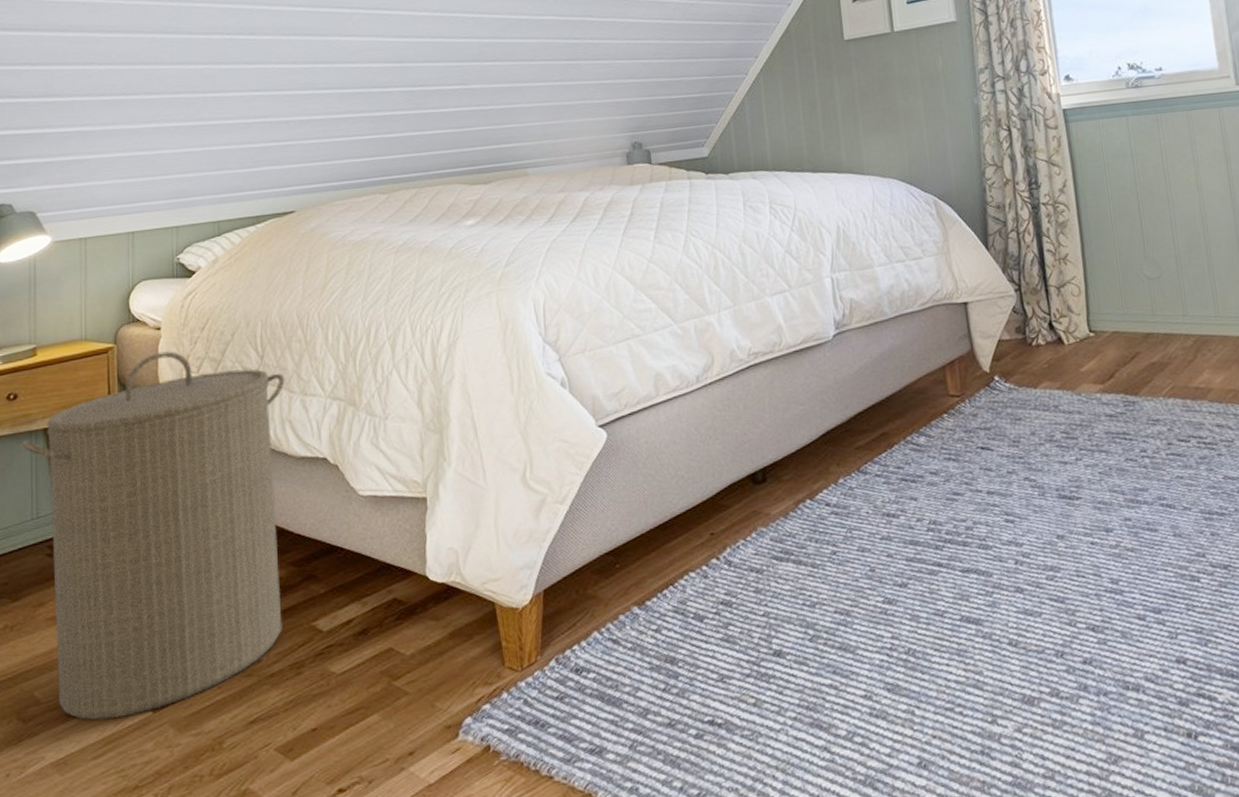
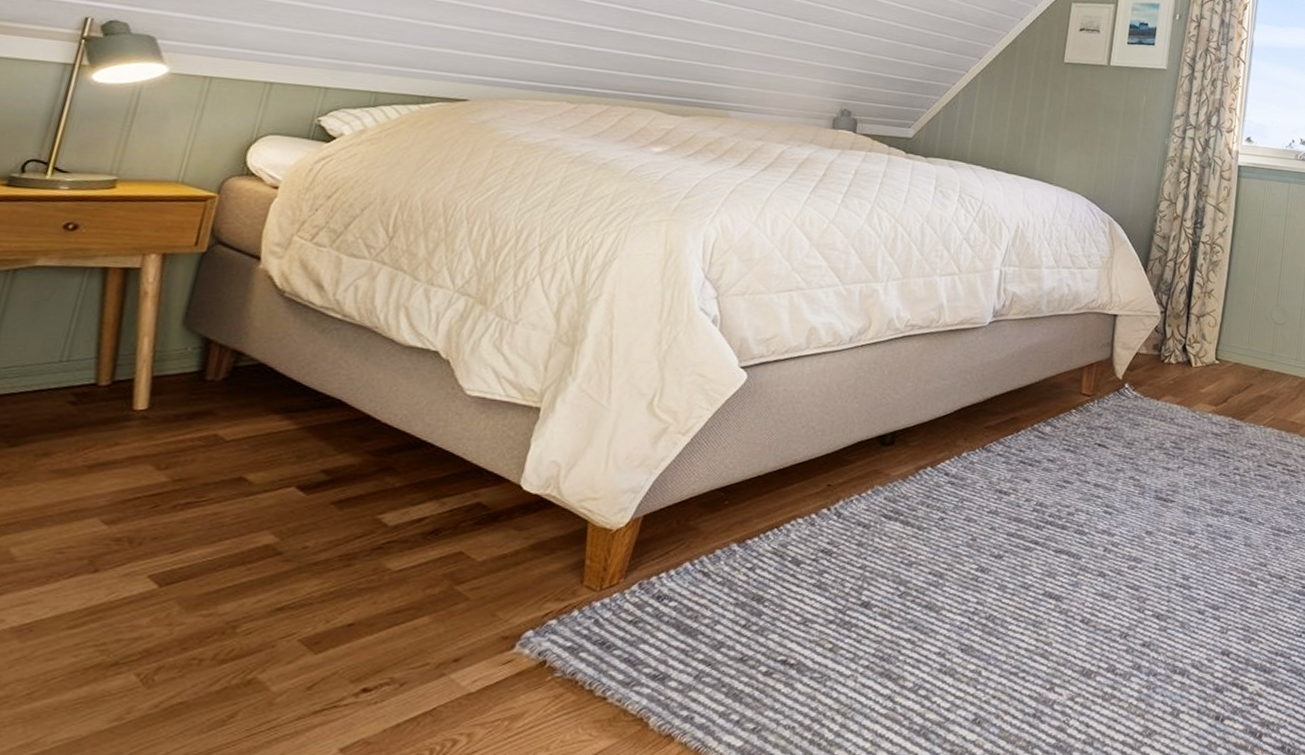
laundry hamper: present [20,351,285,720] -> none [39,211,413,588]

